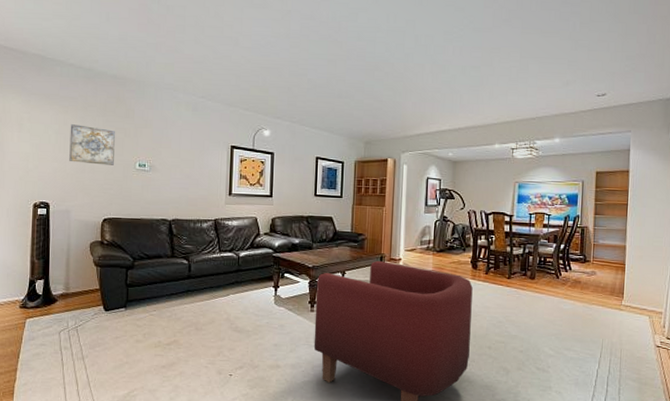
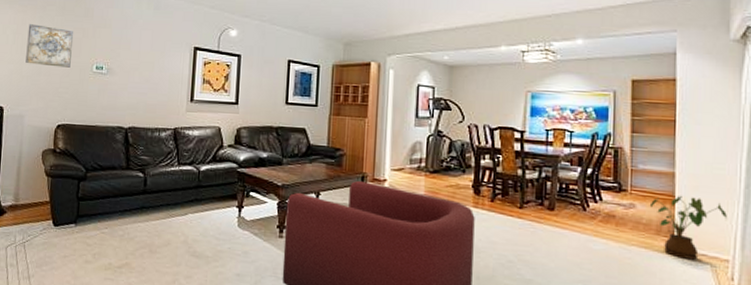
house plant: none [606,263,662,313] -> present [649,195,727,260]

